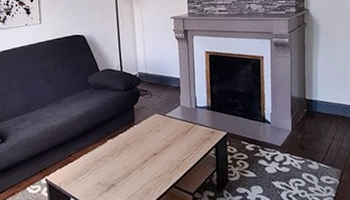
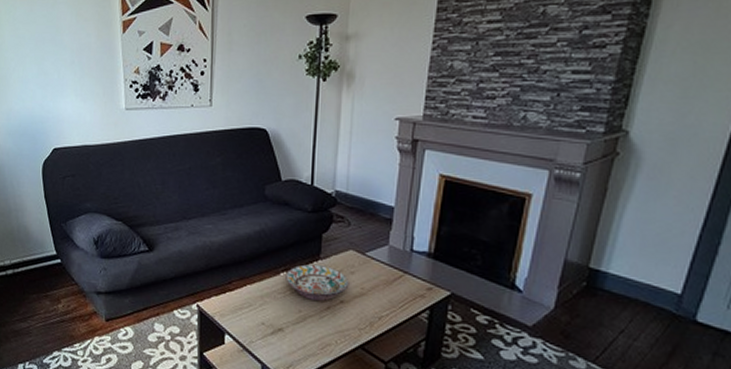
decorative bowl: none [111,129,158,158] -> present [285,264,350,302]

